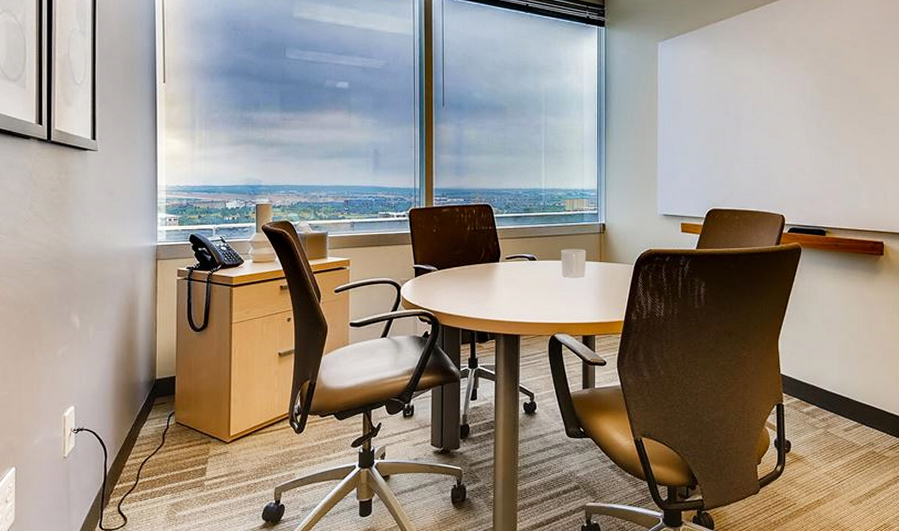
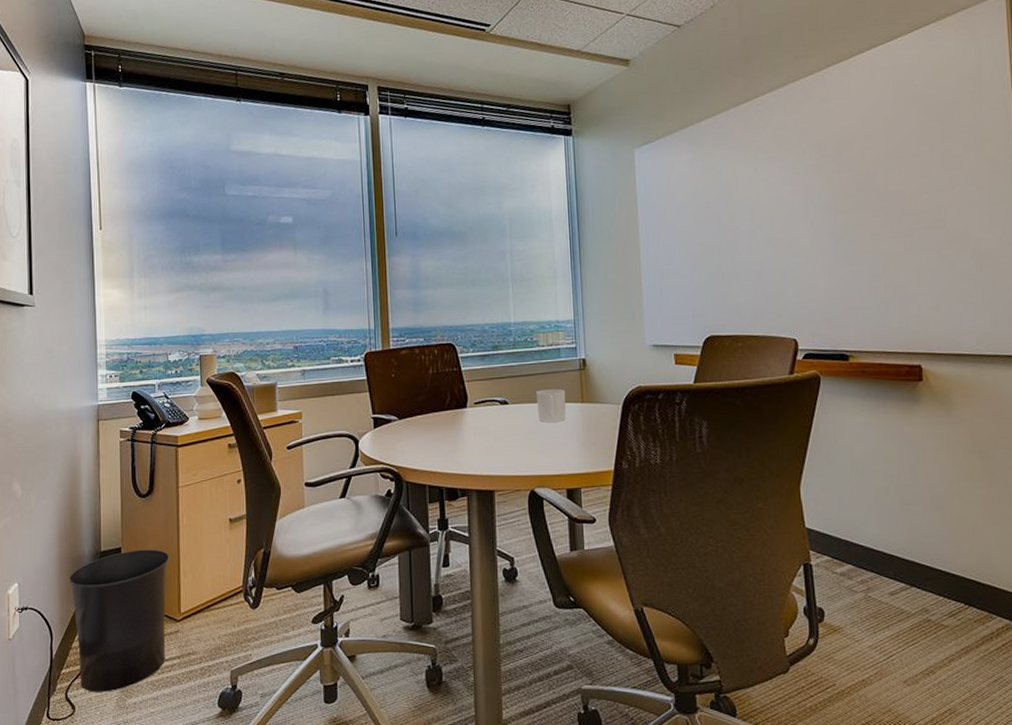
waste bin: none [124,378,221,506] -> present [69,549,170,692]

